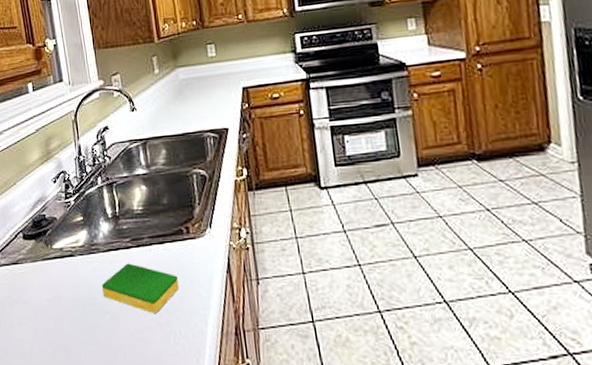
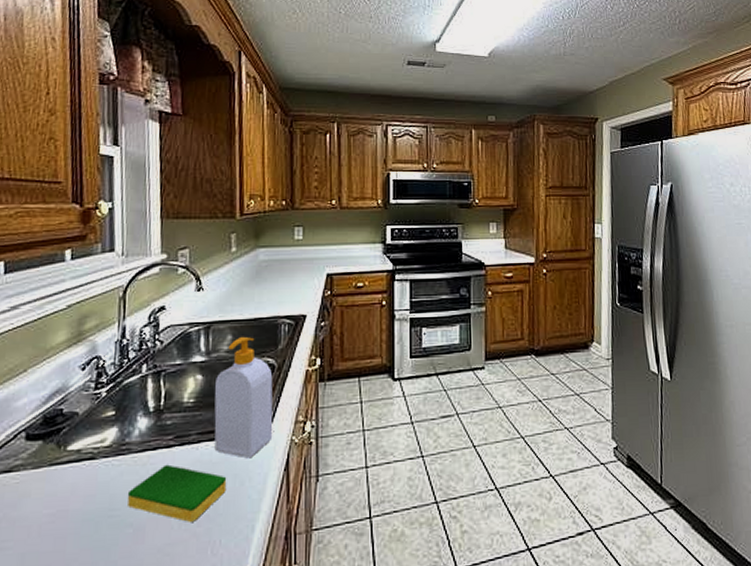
soap bottle: none [156,151,213,261] -> present [214,337,273,459]

